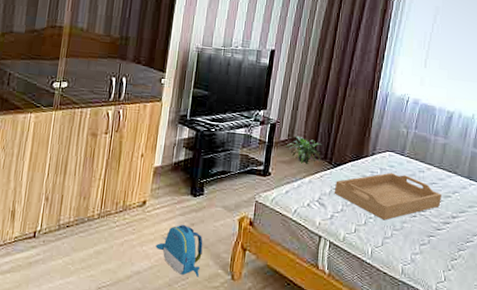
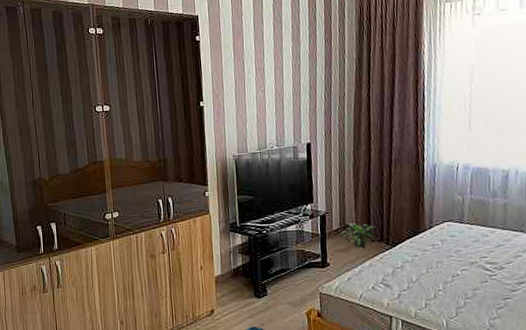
serving tray: present [334,172,441,221] -> none [397,242,512,291]

